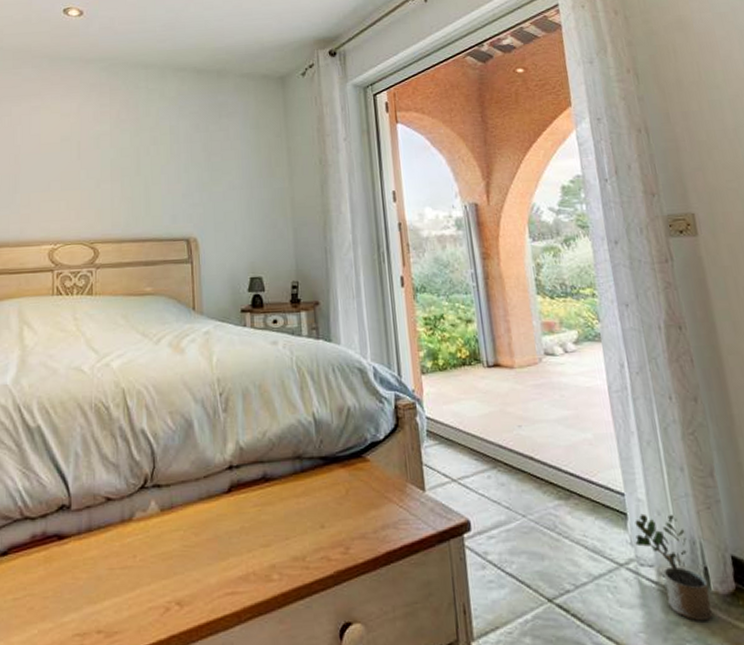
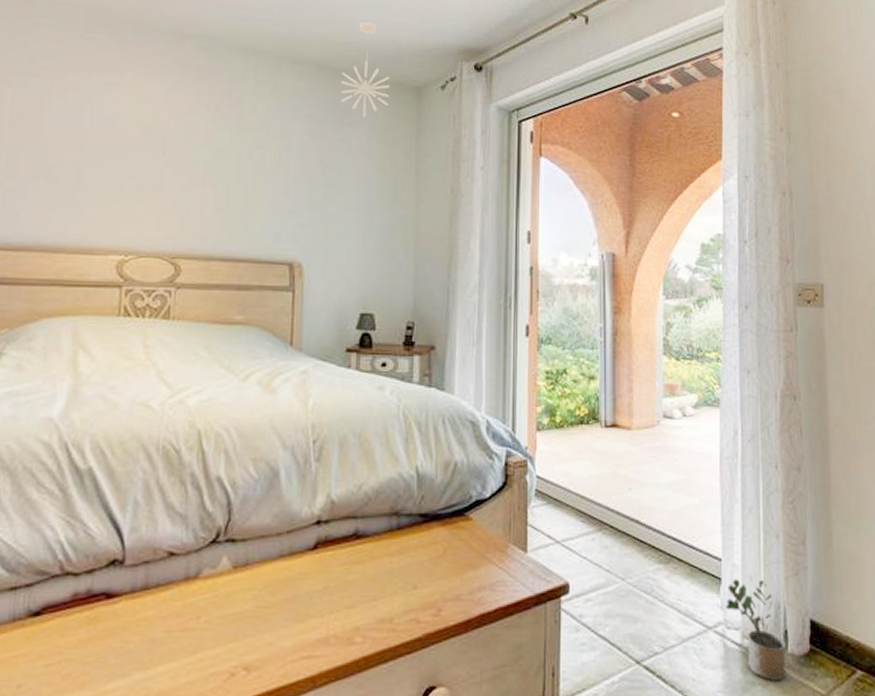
pendant light: none [216,28,259,109] -> present [340,21,390,118]

